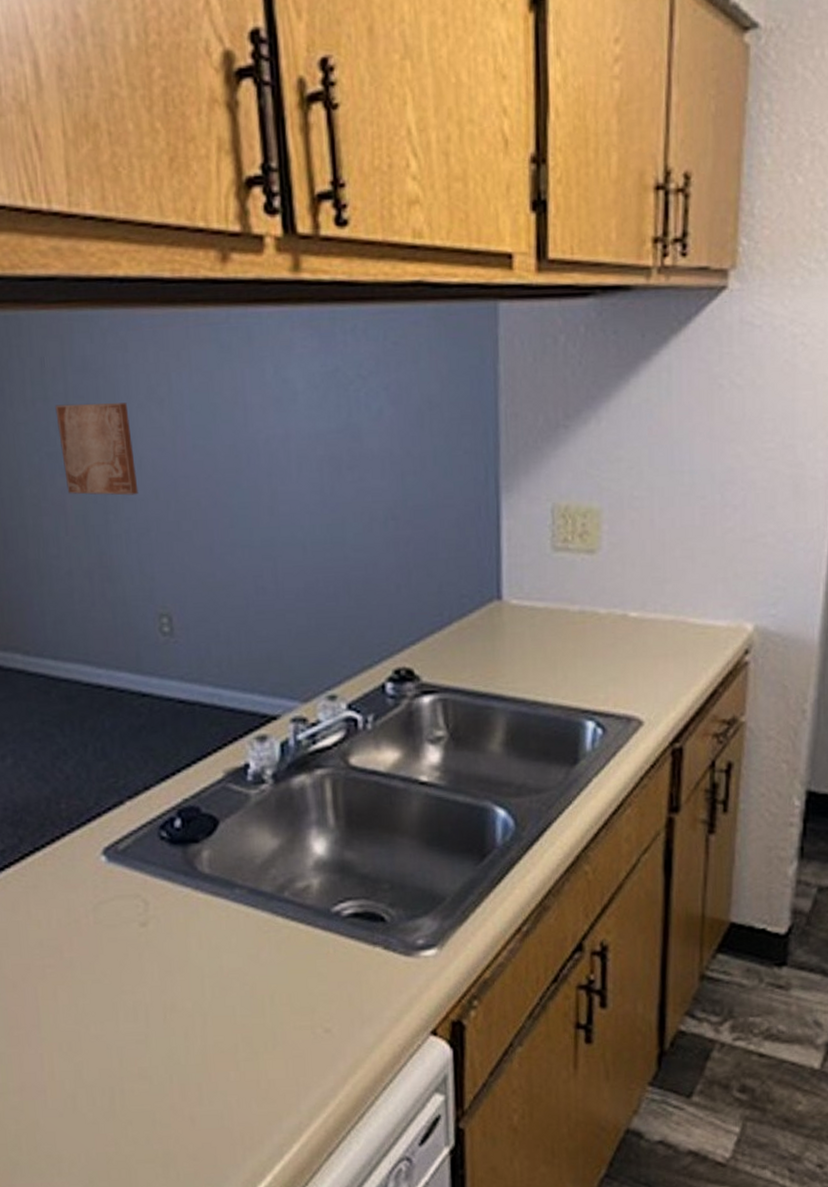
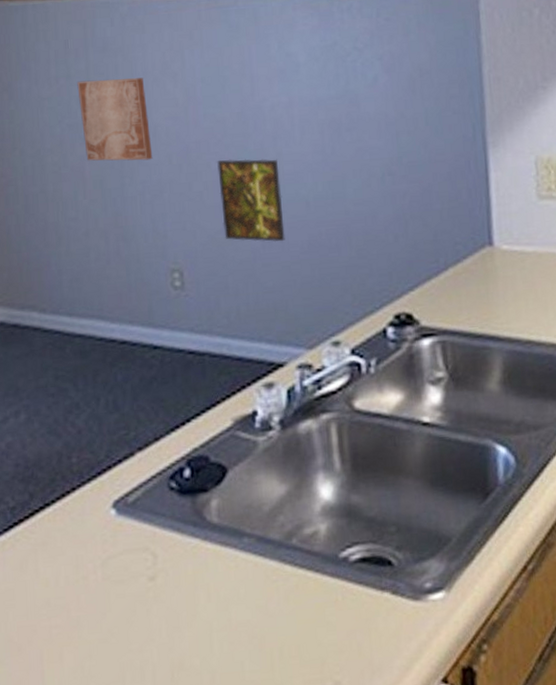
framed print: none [207,496,280,589] -> present [217,159,285,242]

